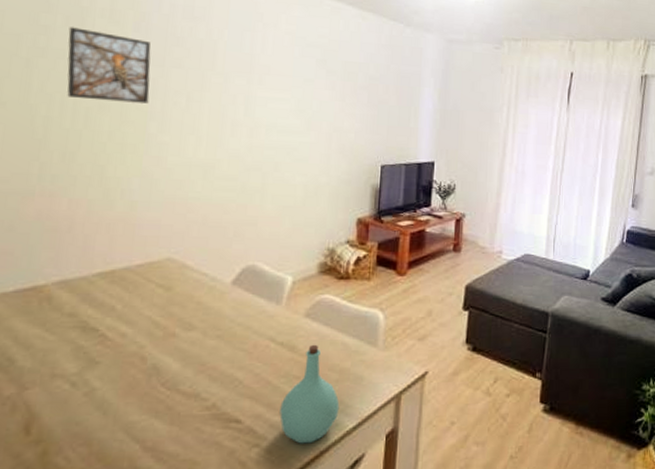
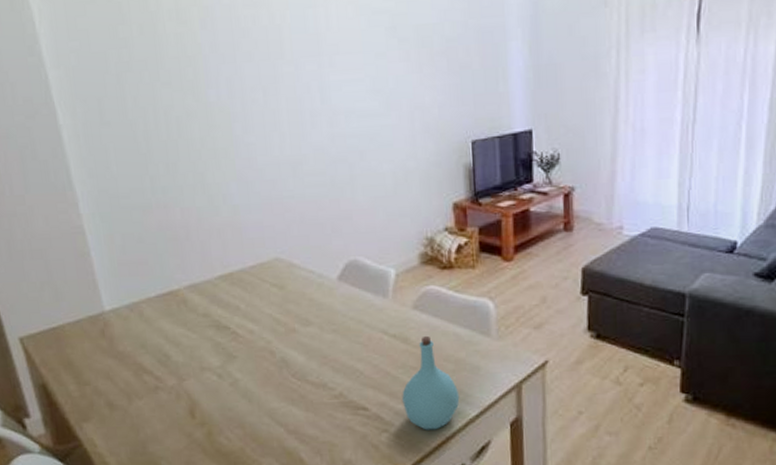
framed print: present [67,27,151,104] -> none [144,34,229,108]

